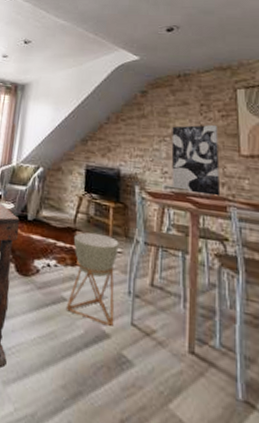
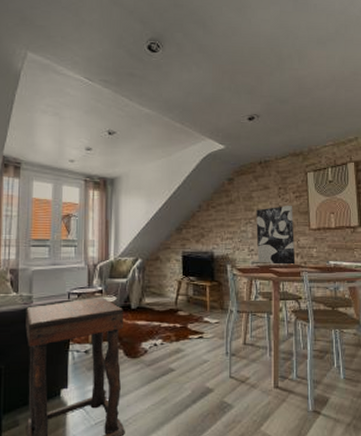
planter: present [67,232,119,327] -> none [175,310,216,383]

